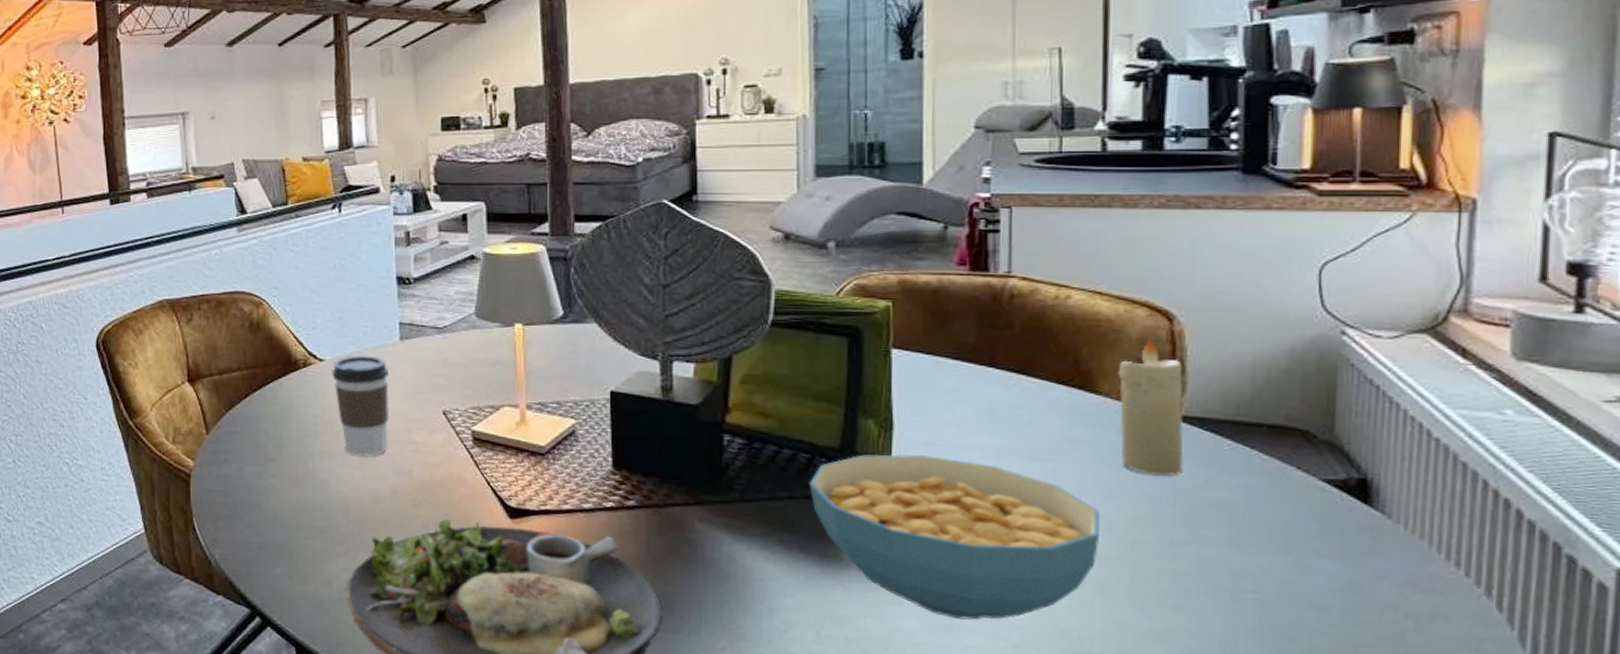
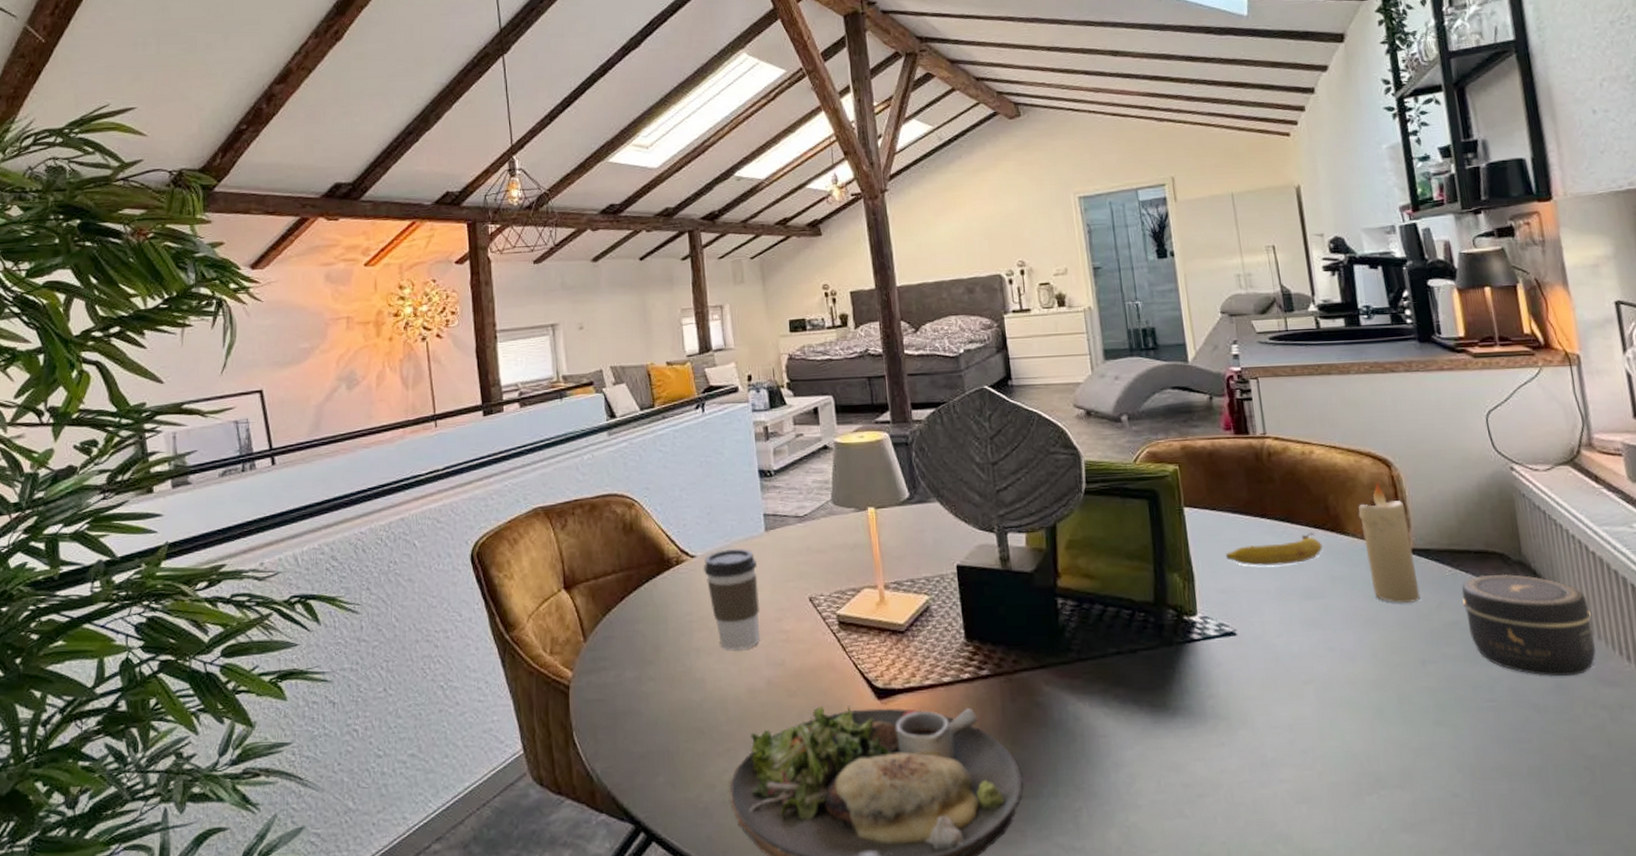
cereal bowl: present [809,454,1101,620] -> none [1133,602,1370,754]
banana: none [936,387,1065,422] -> present [1225,531,1323,567]
jar: none [1238,453,1416,577] -> present [1461,574,1596,677]

